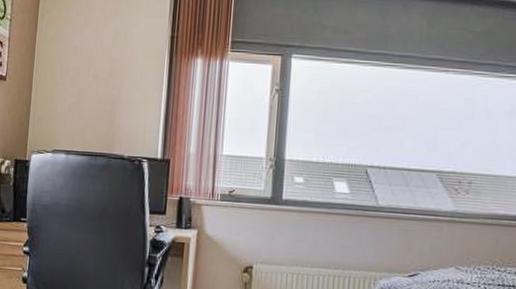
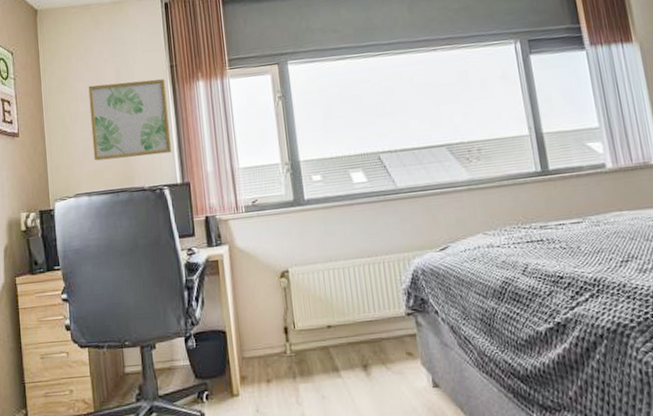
wall art: none [78,41,164,126] -> present [88,79,172,161]

